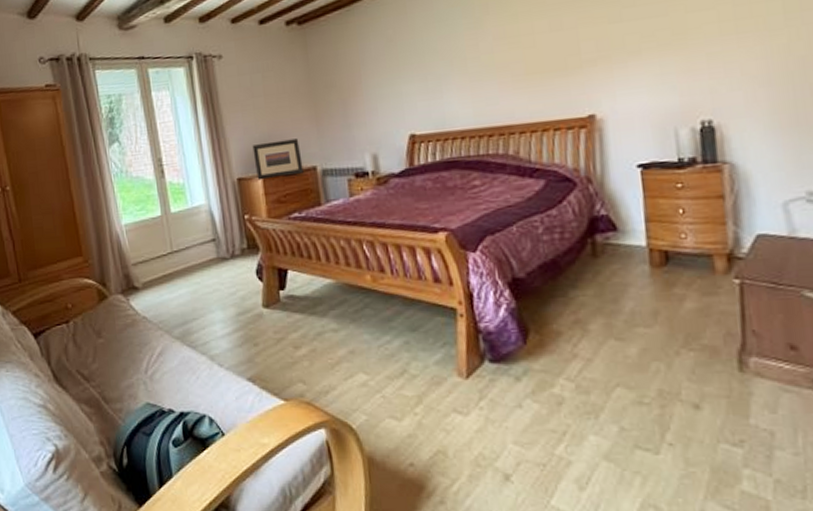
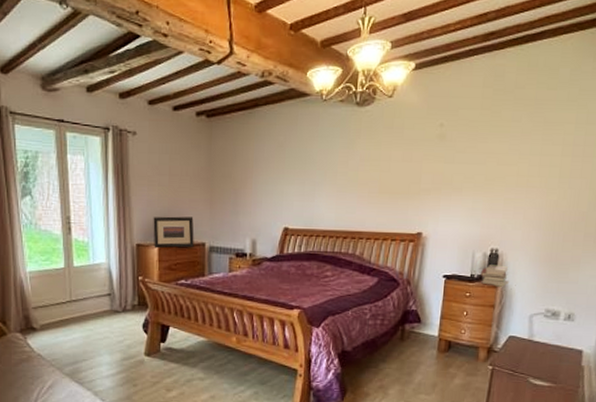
books: none [693,140,739,171] -> present [481,265,509,287]

